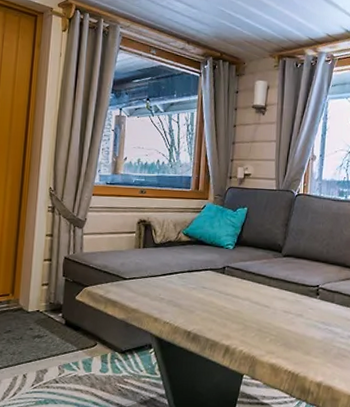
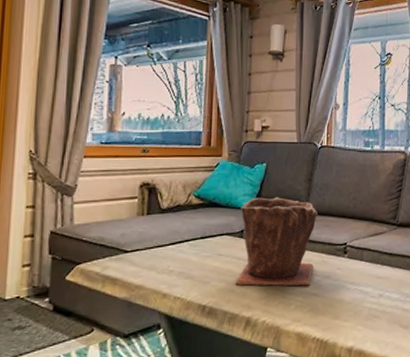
plant pot: none [217,238,293,322] -> present [235,196,317,287]

